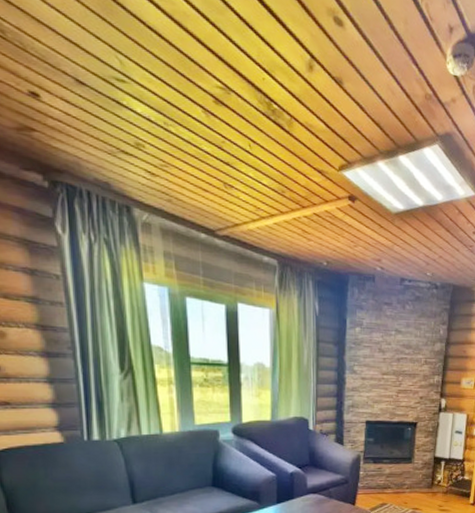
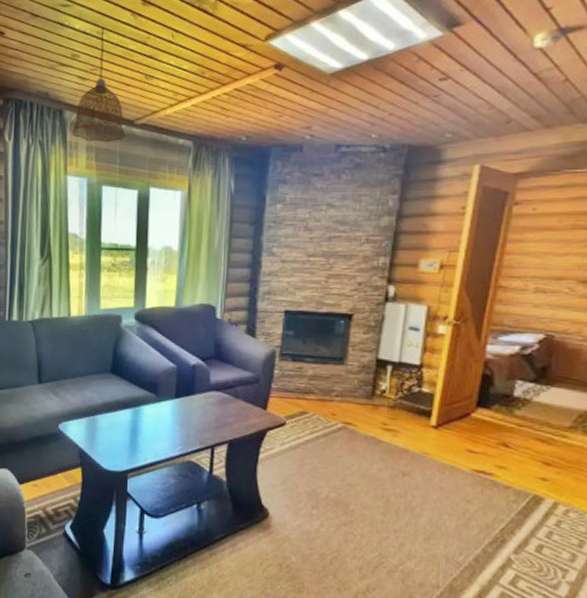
pendant lamp: none [144,118,208,251] -> present [72,27,126,143]

